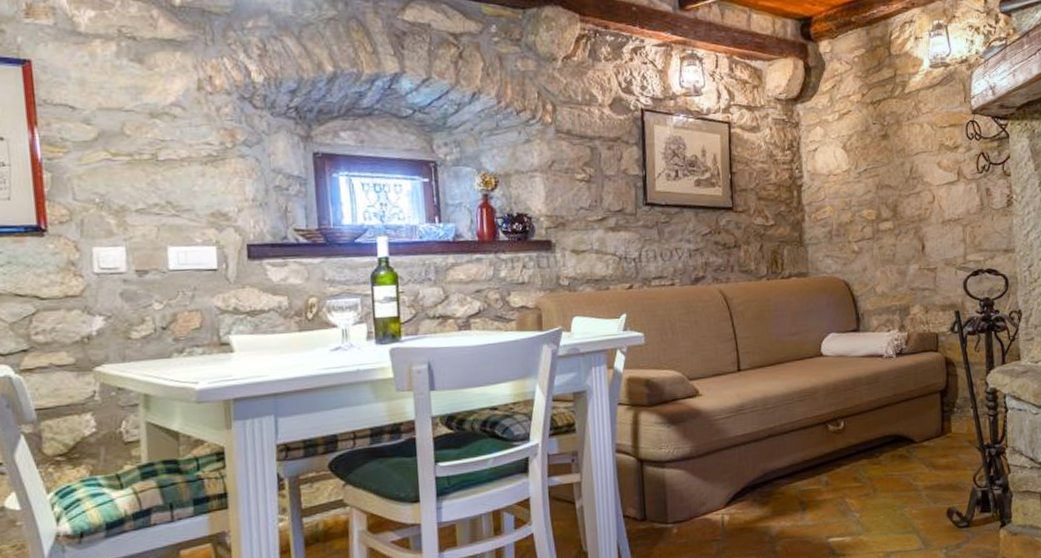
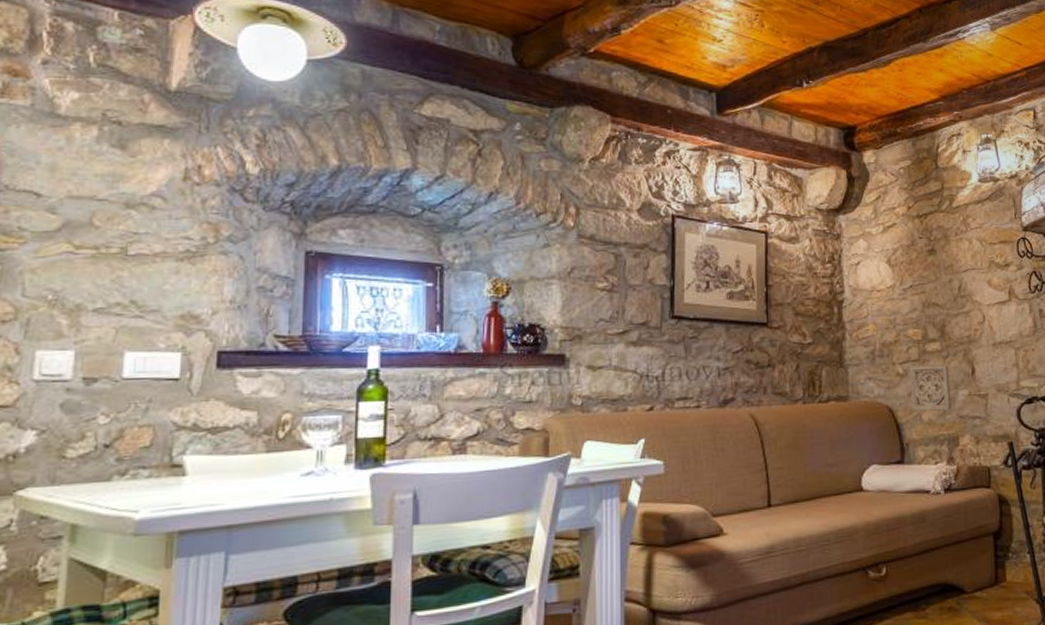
wall ornament: none [864,242,903,285] -> present [909,364,952,412]

